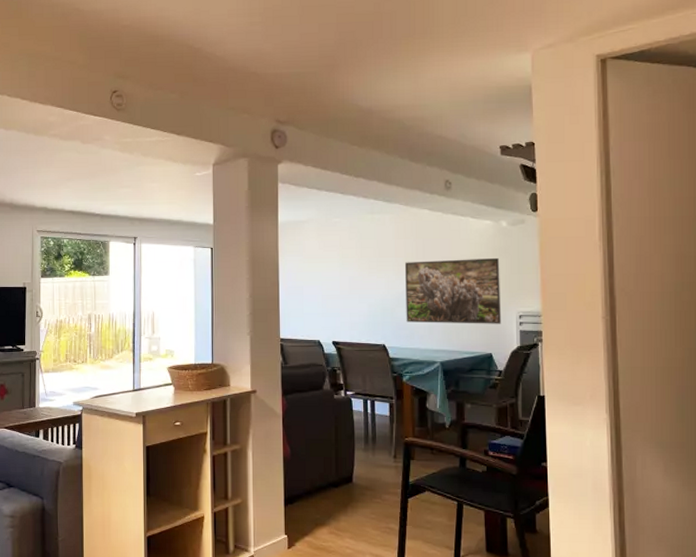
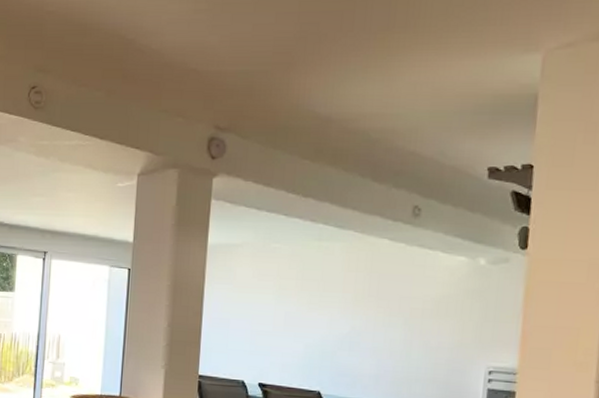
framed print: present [404,257,502,324] -> none [348,299,472,380]

